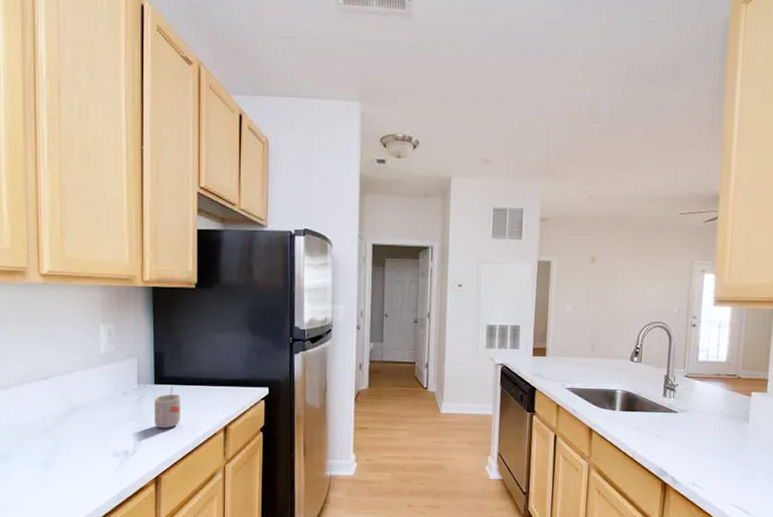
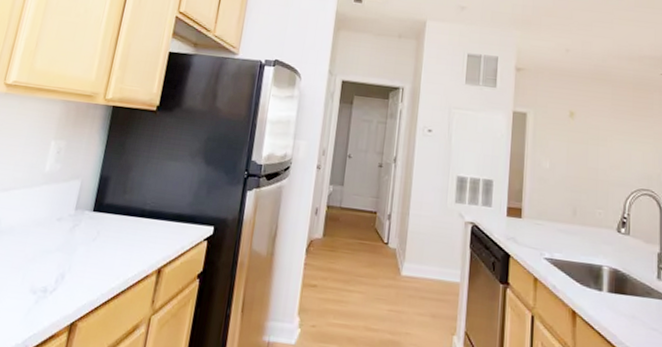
mug: present [155,386,181,429] -> none [83,215,118,265]

